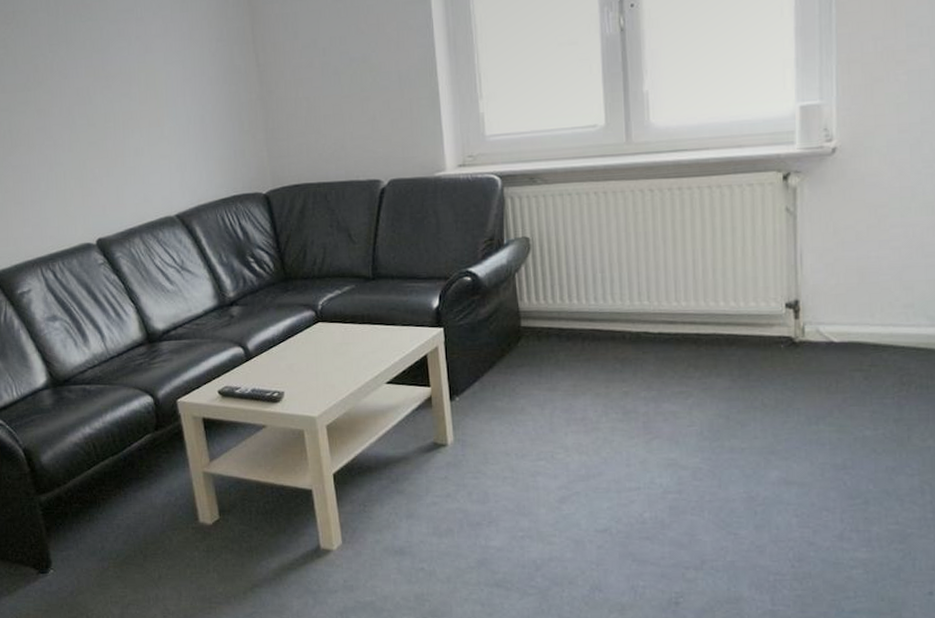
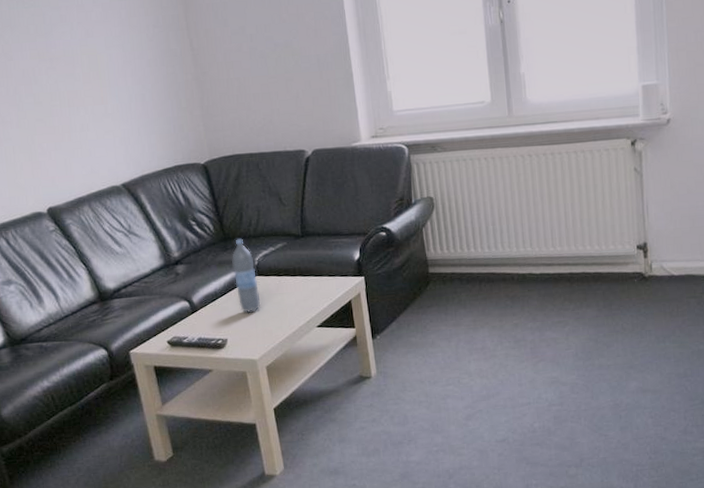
water bottle: none [292,279,323,363] -> present [232,238,260,312]

